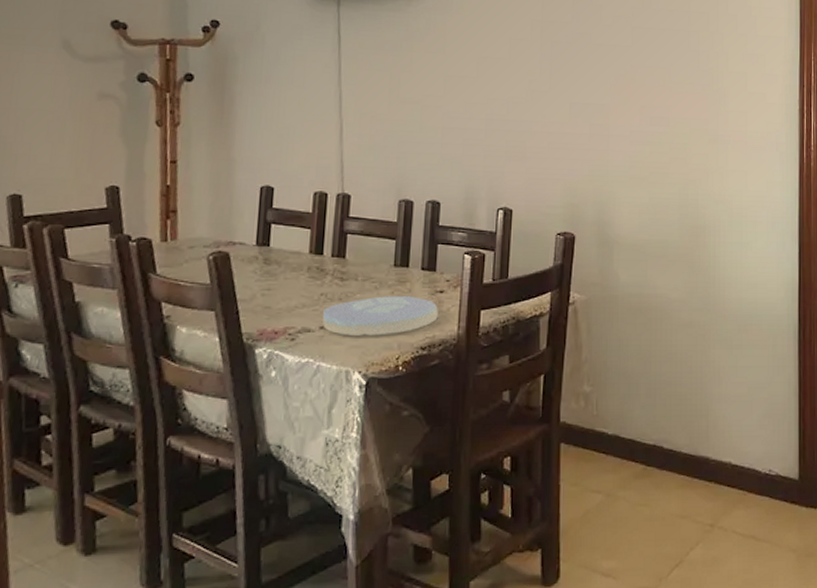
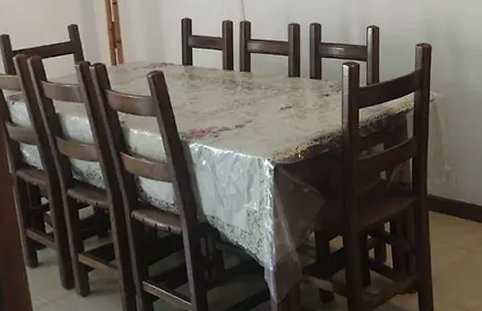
plate: present [322,296,438,335] -> none [236,100,326,132]

